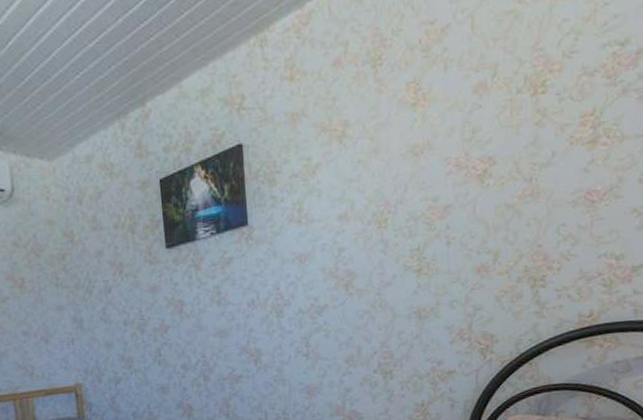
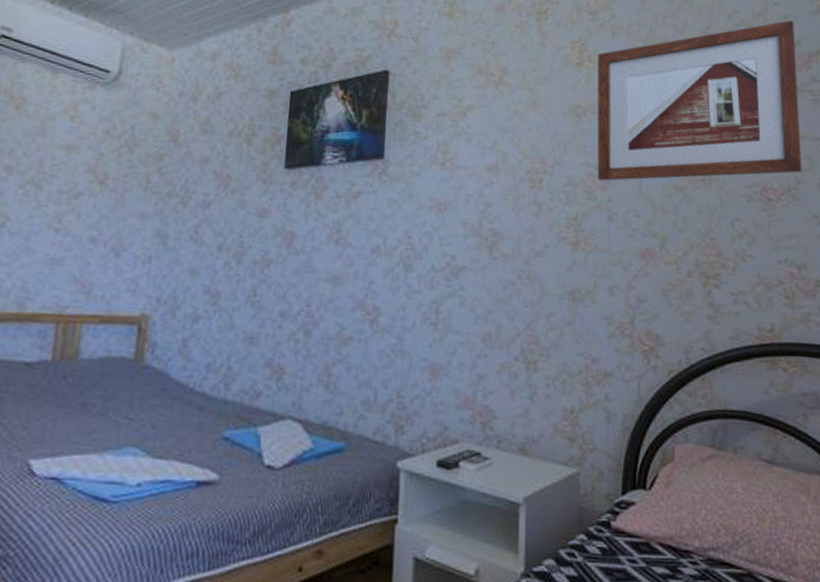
picture frame: none [432,18,624,211] -> present [597,20,802,181]

